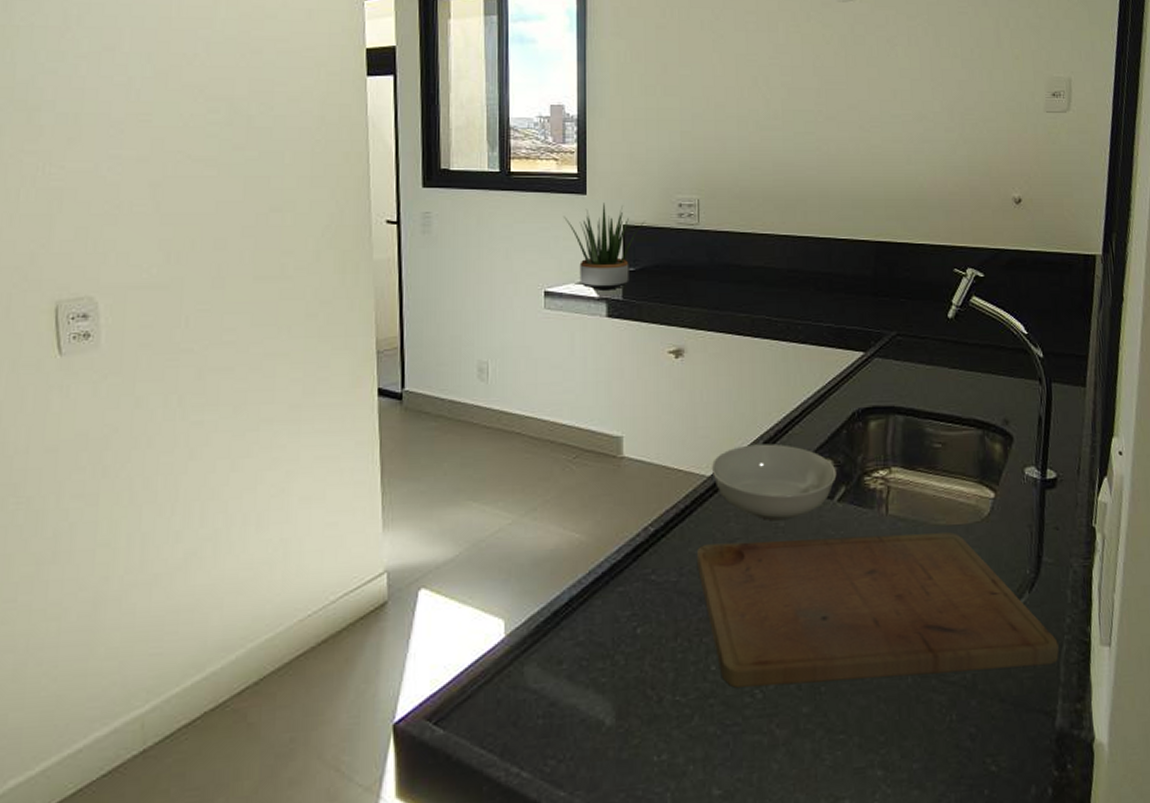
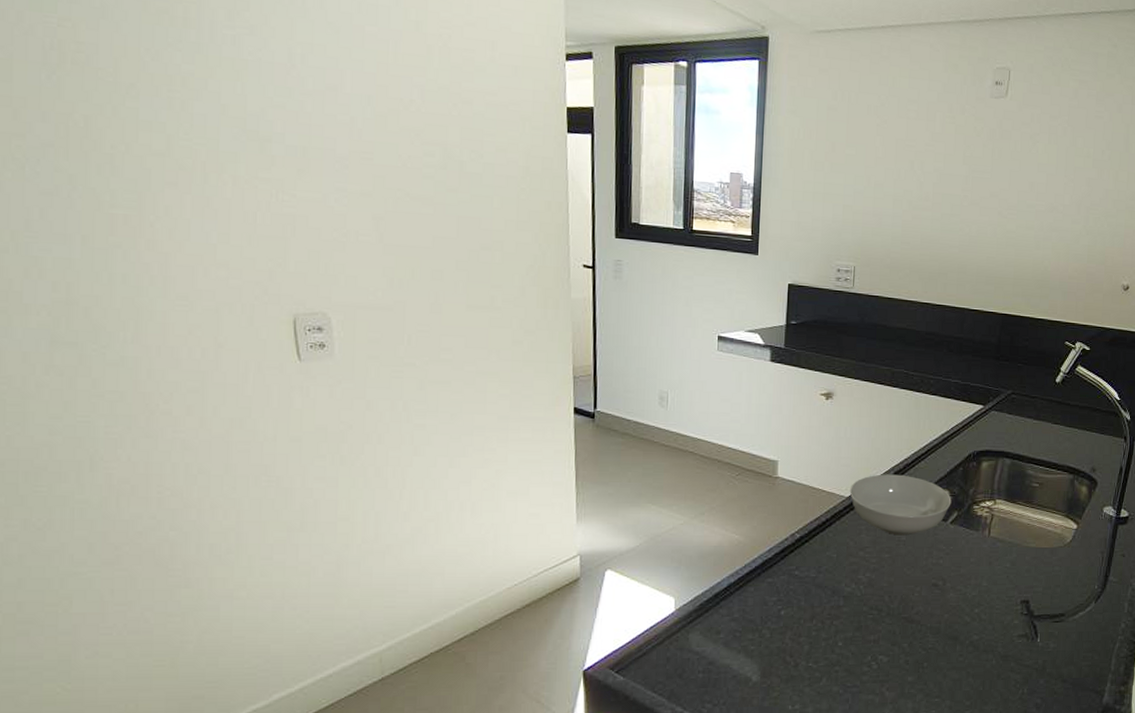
potted plant: present [564,202,645,290] -> none [738,263,807,339]
cutting board: present [696,532,1059,688] -> none [832,550,1113,660]

